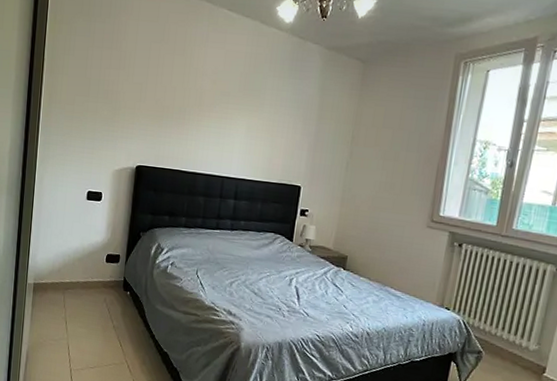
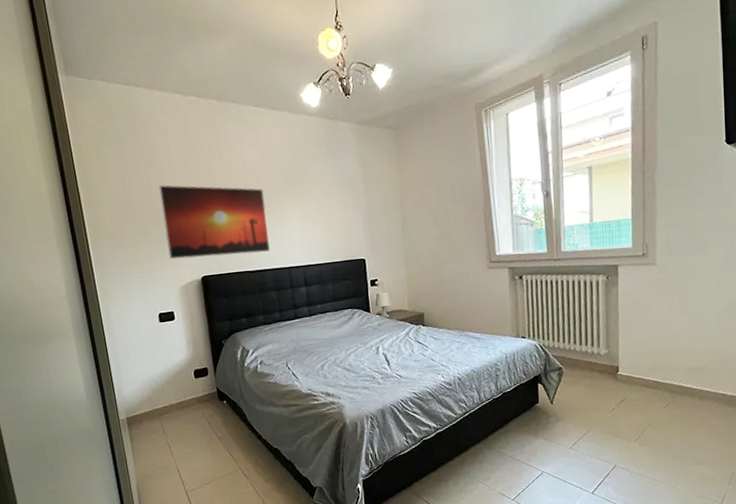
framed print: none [110,68,217,157] -> present [158,185,271,260]

